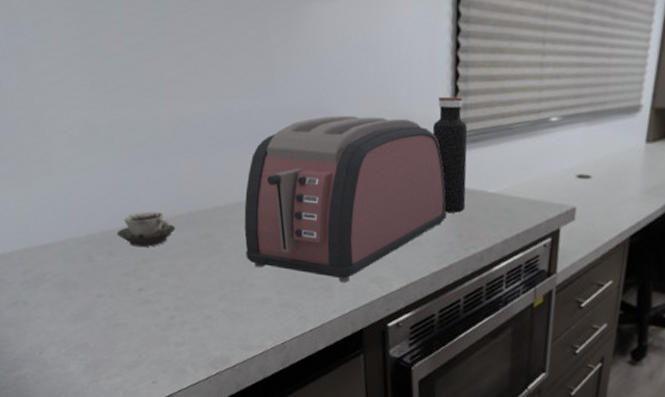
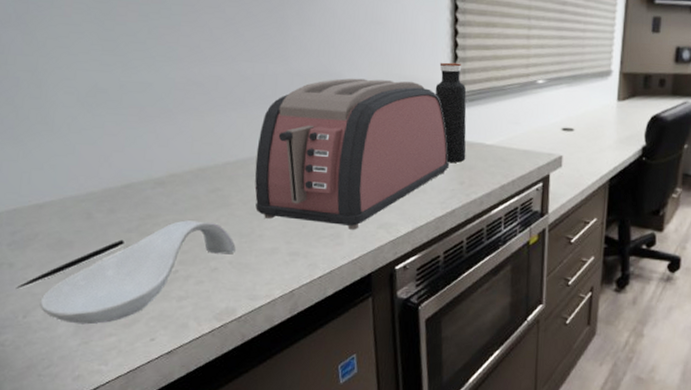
pen: none [31,283,124,326] -> present [16,239,124,289]
spoon rest: none [53,266,228,365] -> present [40,220,236,325]
cup: present [116,211,176,248] -> none [120,168,184,203]

